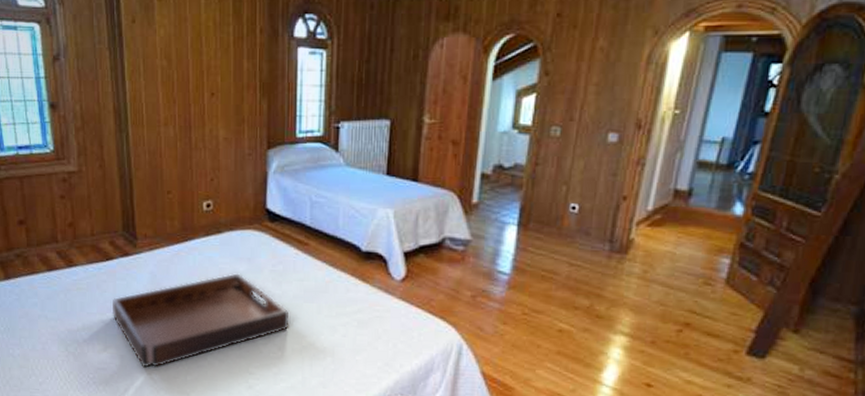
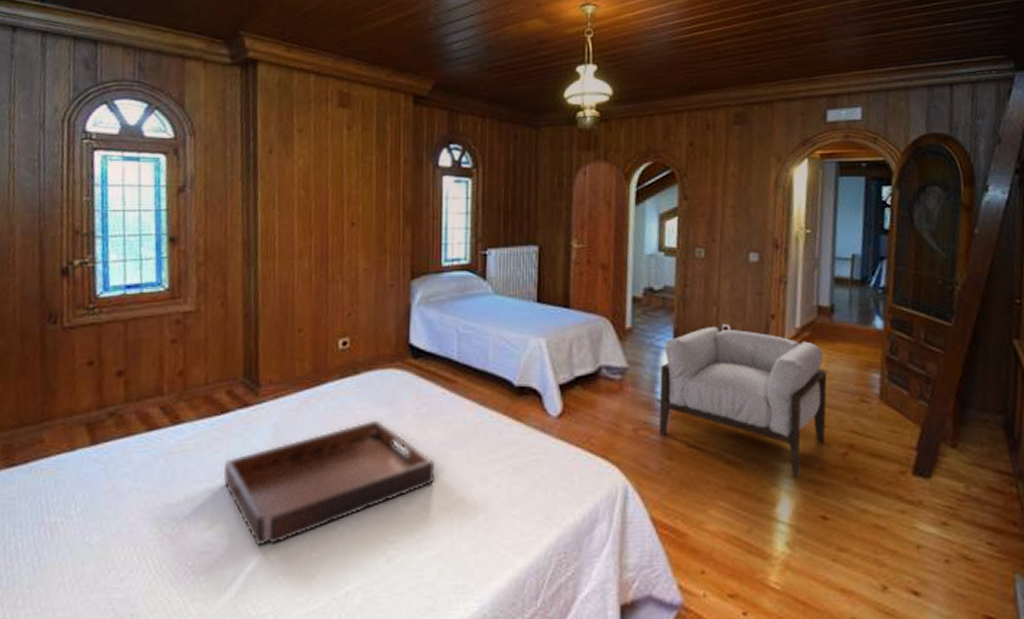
armchair: none [496,204,673,350] -> present [659,326,827,479]

